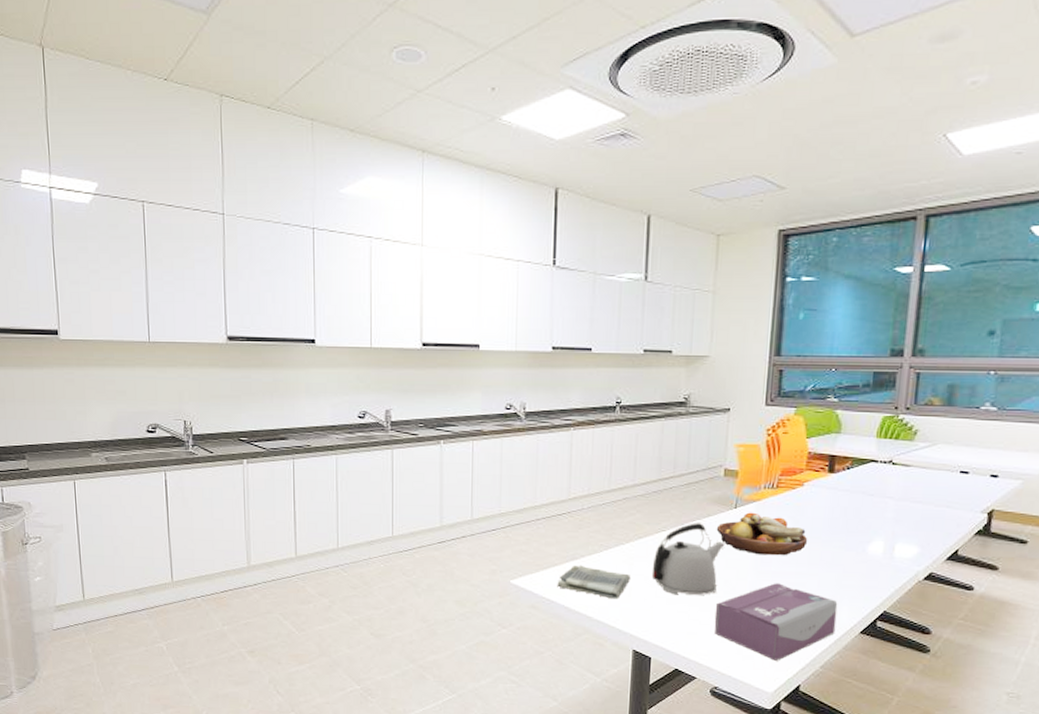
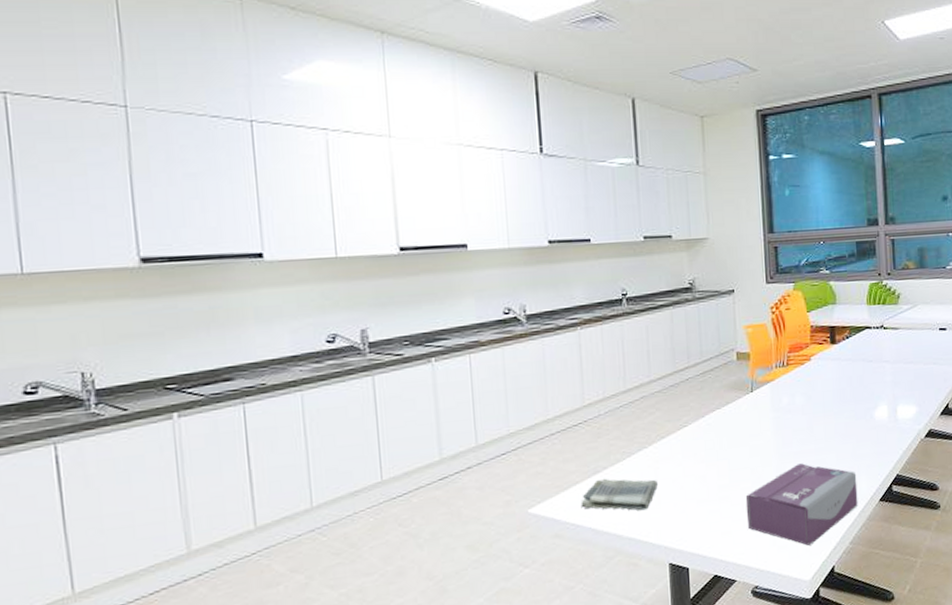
kettle: present [651,523,725,595] -> none [678,412,747,494]
fruit bowl: present [716,512,808,556] -> none [736,393,822,437]

